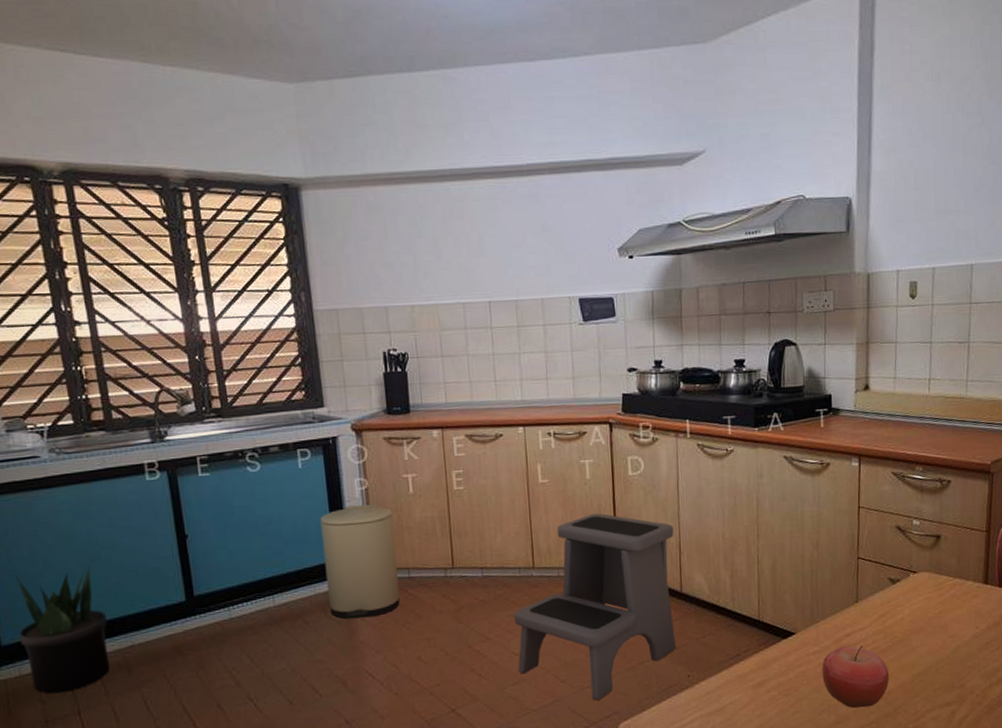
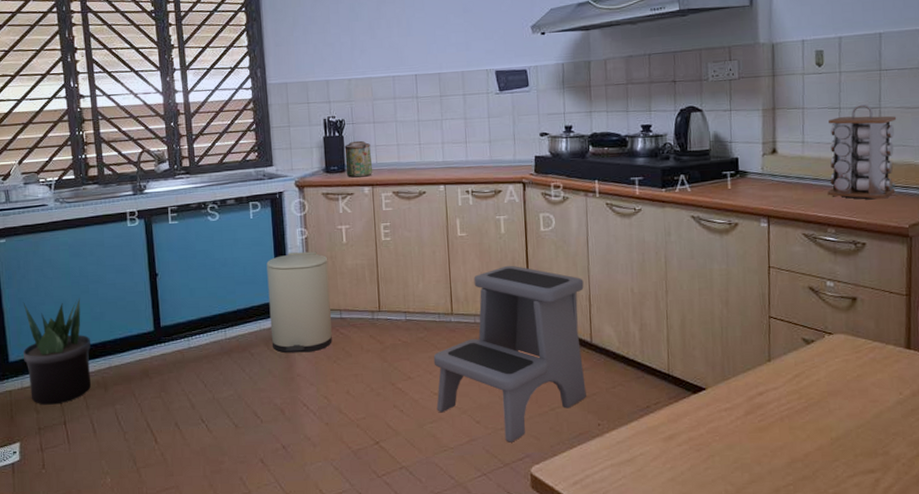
canister: none [408,377,443,420] -> present [344,140,373,178]
fruit: present [822,645,890,708] -> none [734,404,806,469]
spice rack: none [916,338,984,436] -> present [827,103,897,199]

